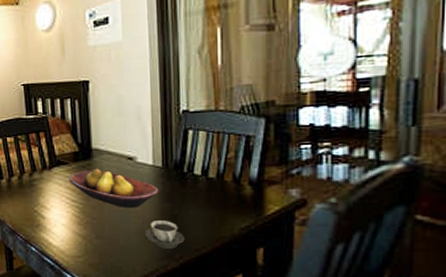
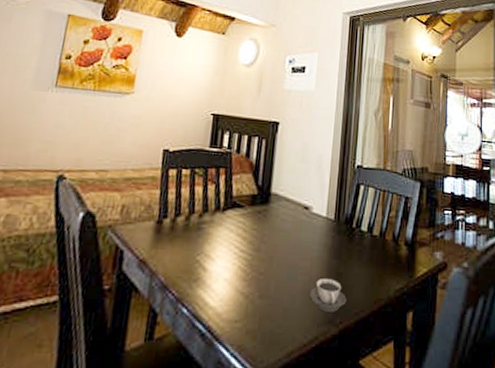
fruit bowl: present [68,168,159,207] -> none [241,215,329,263]

